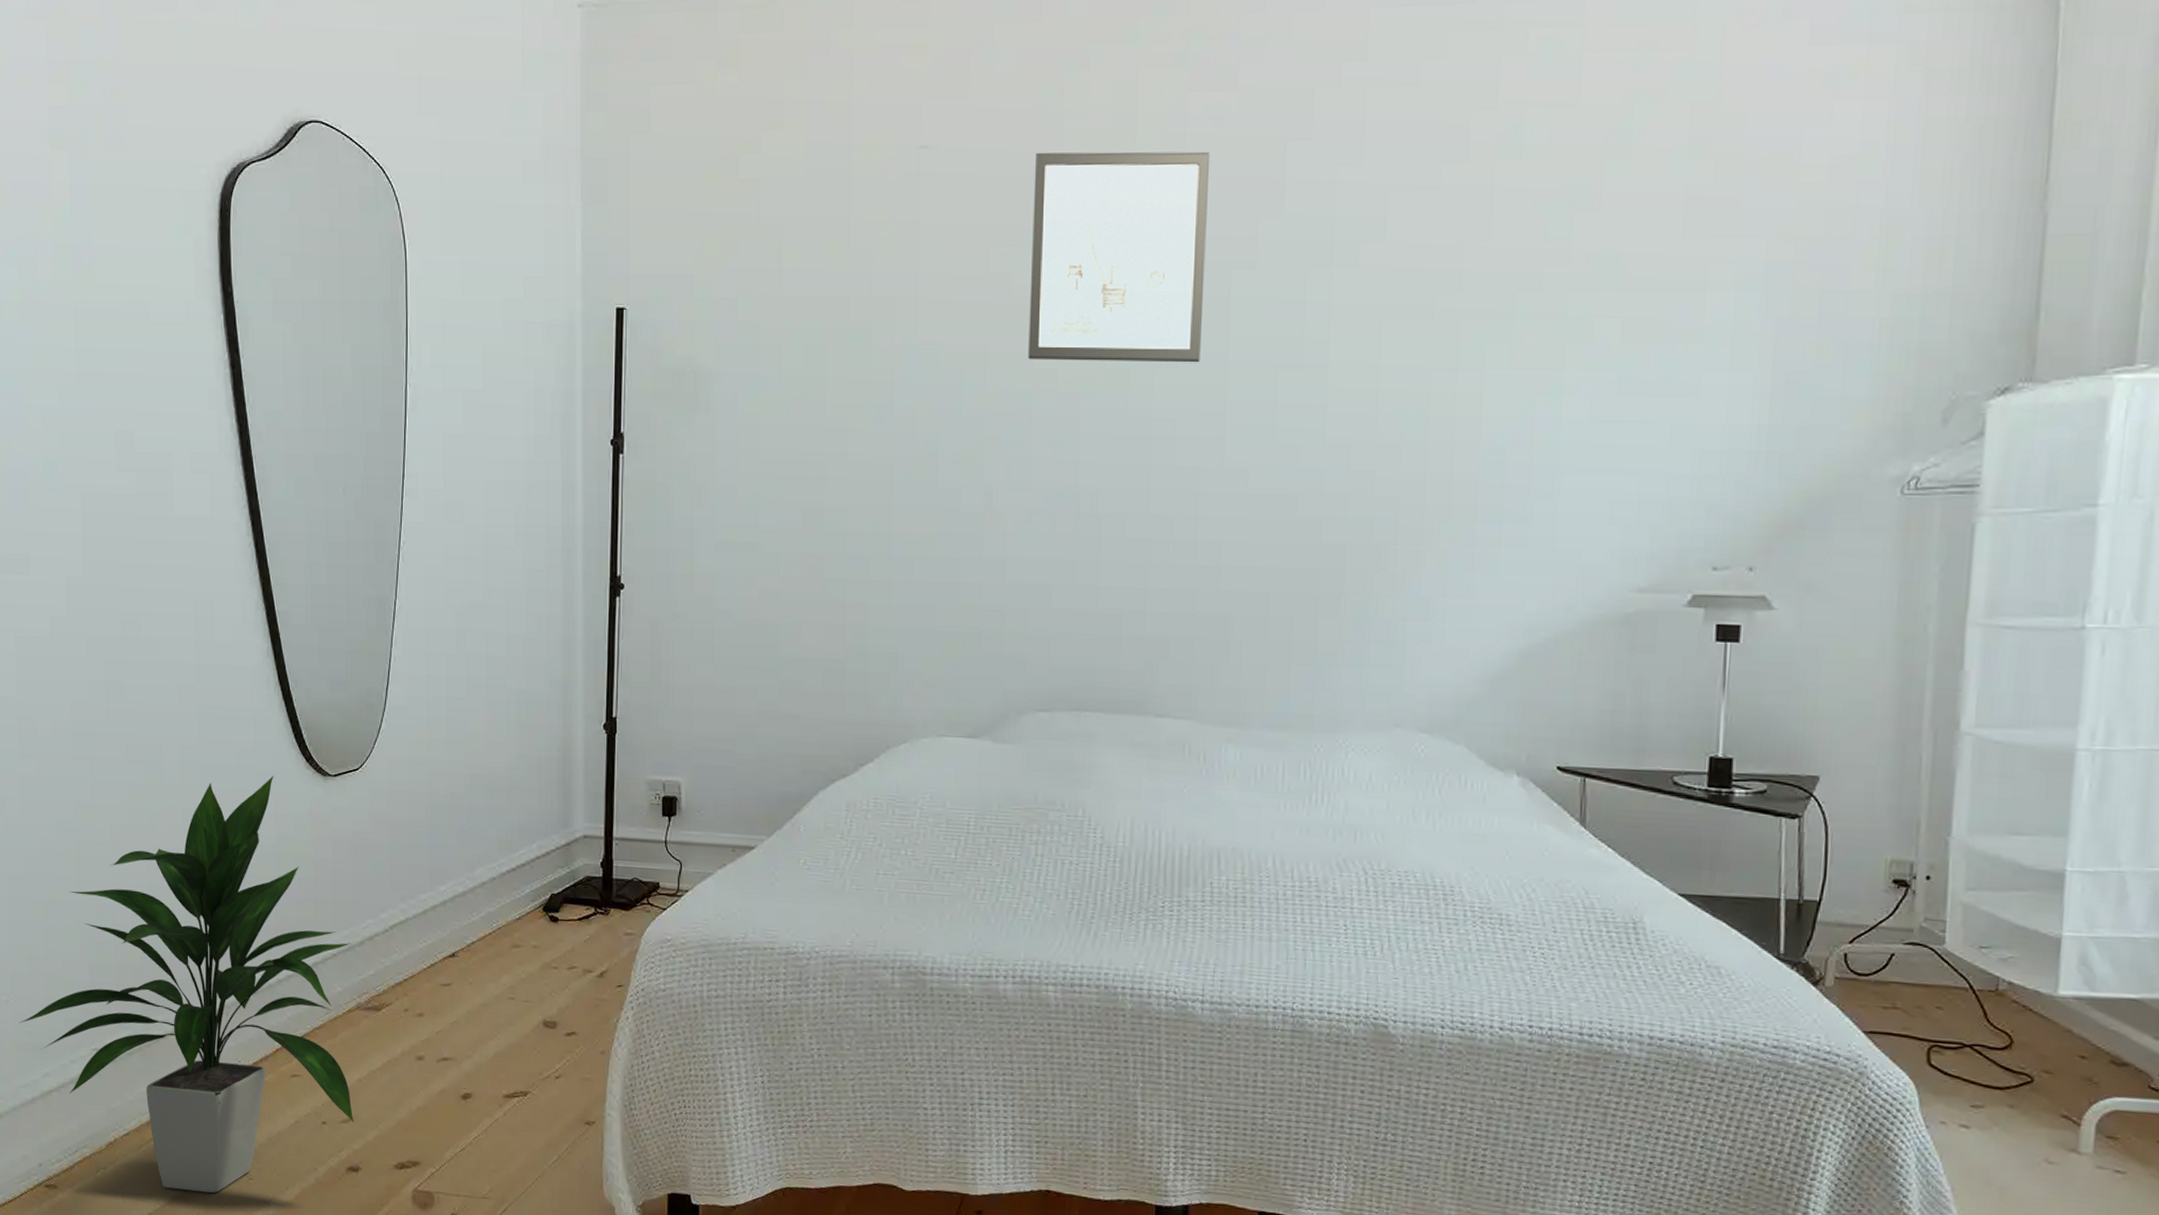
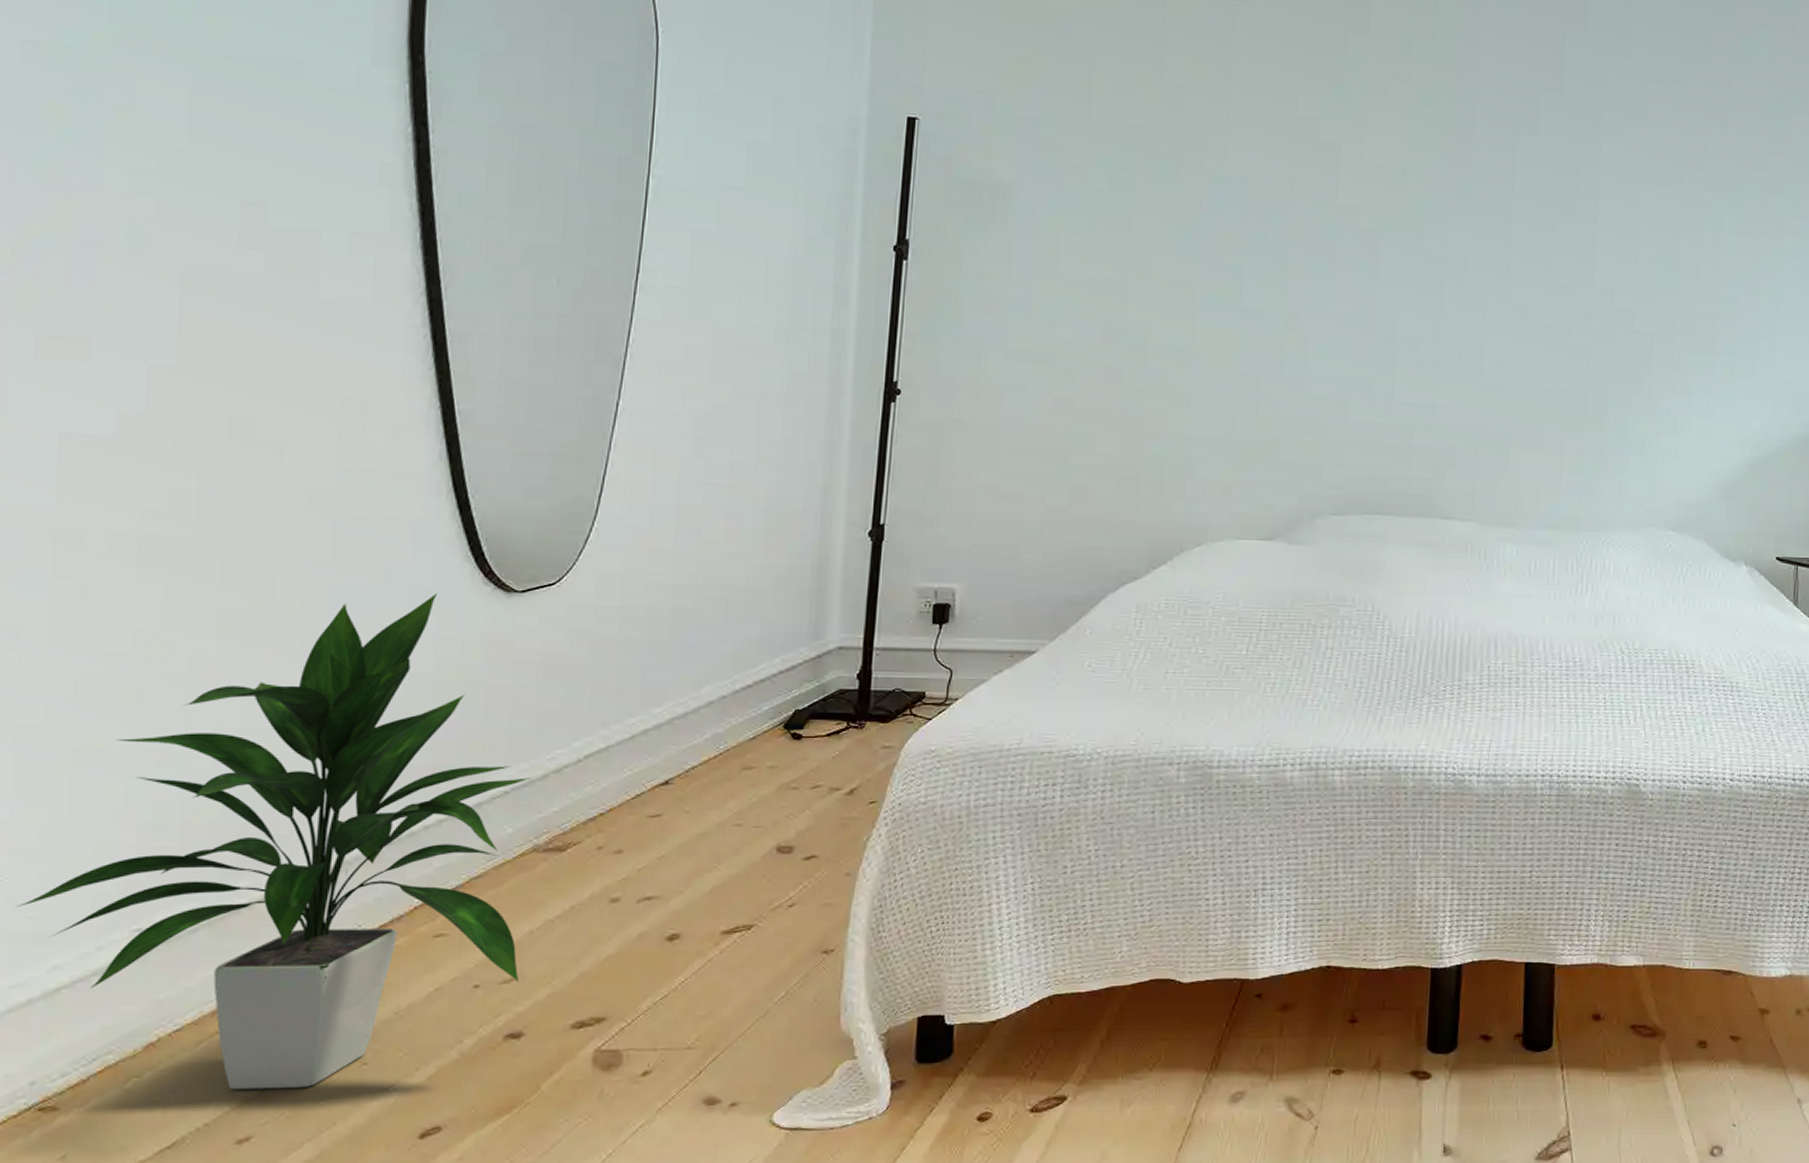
wall art: present [1028,151,1211,363] -> none [1332,16,1501,211]

